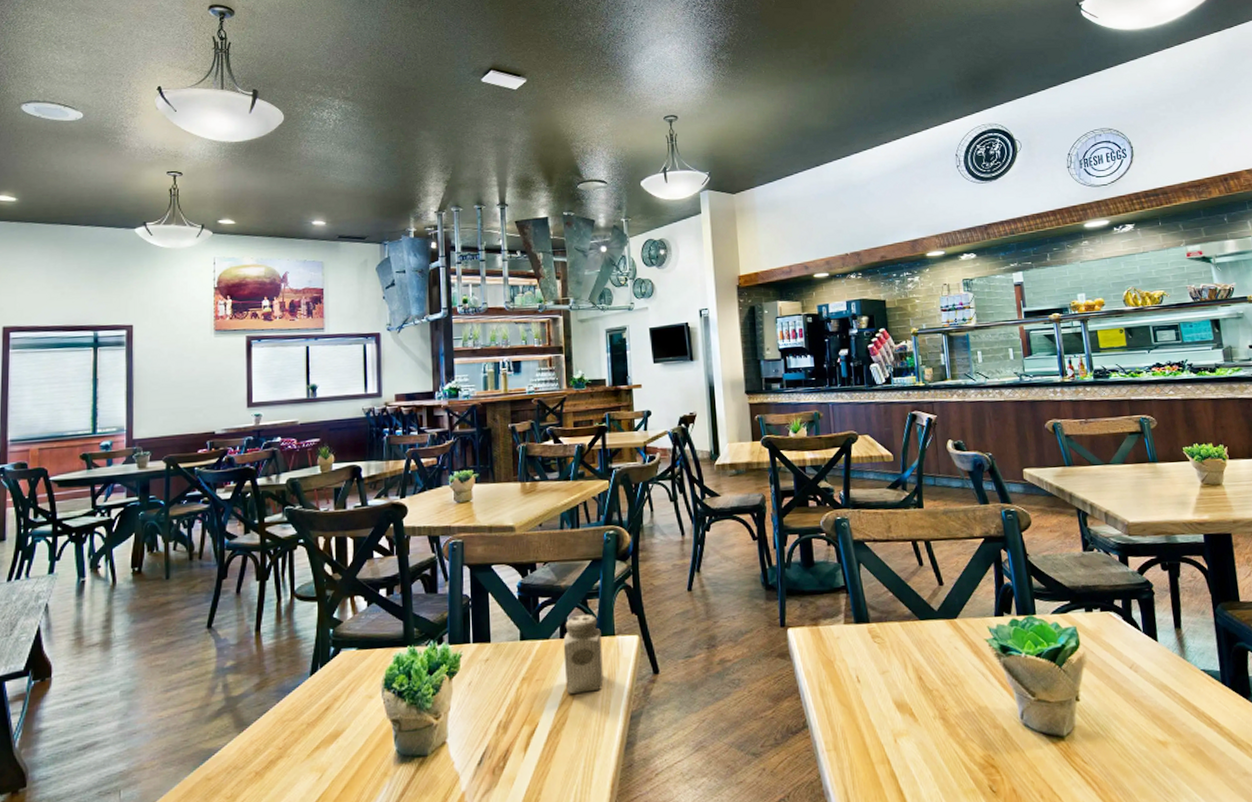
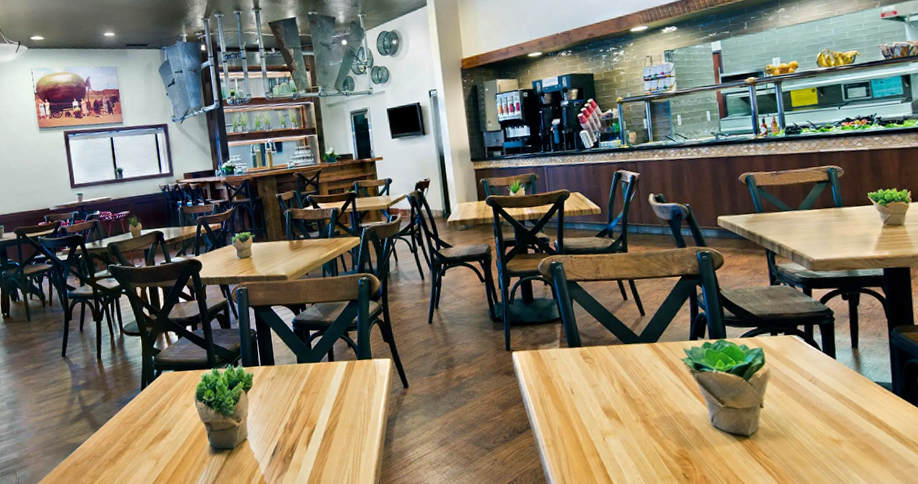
salt shaker: present [563,614,604,694] -> none [331,343,365,404]

